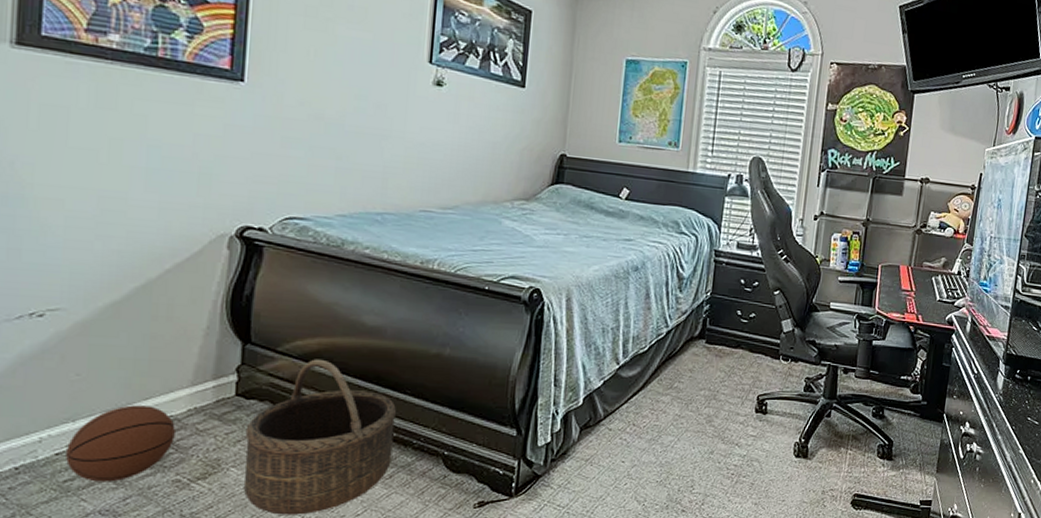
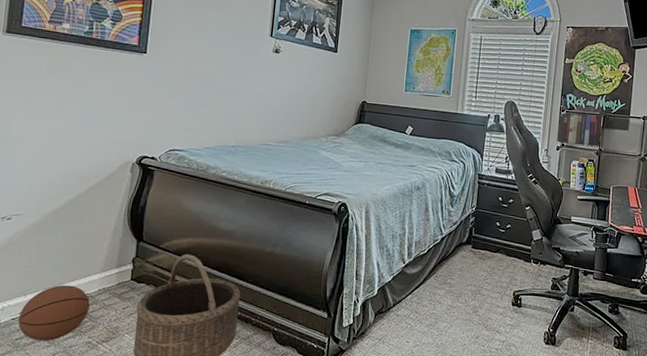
books: none [815,173,871,216] -> present [557,113,602,147]

